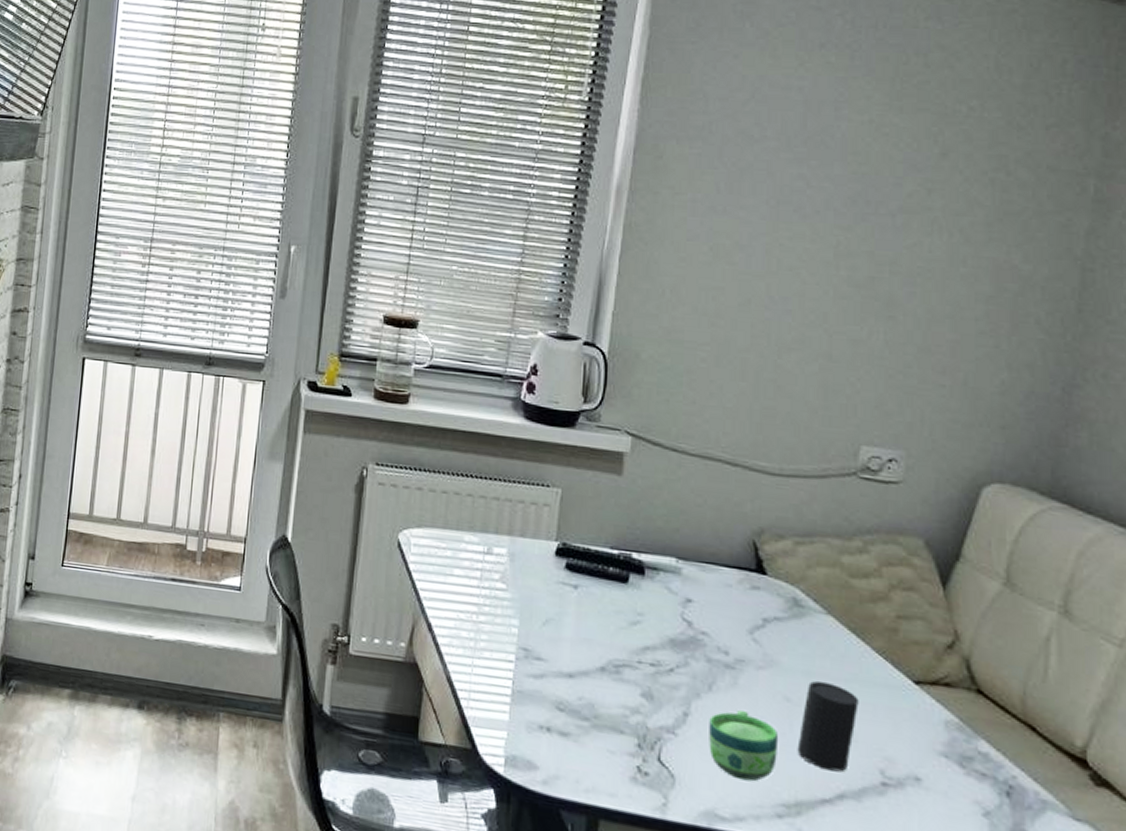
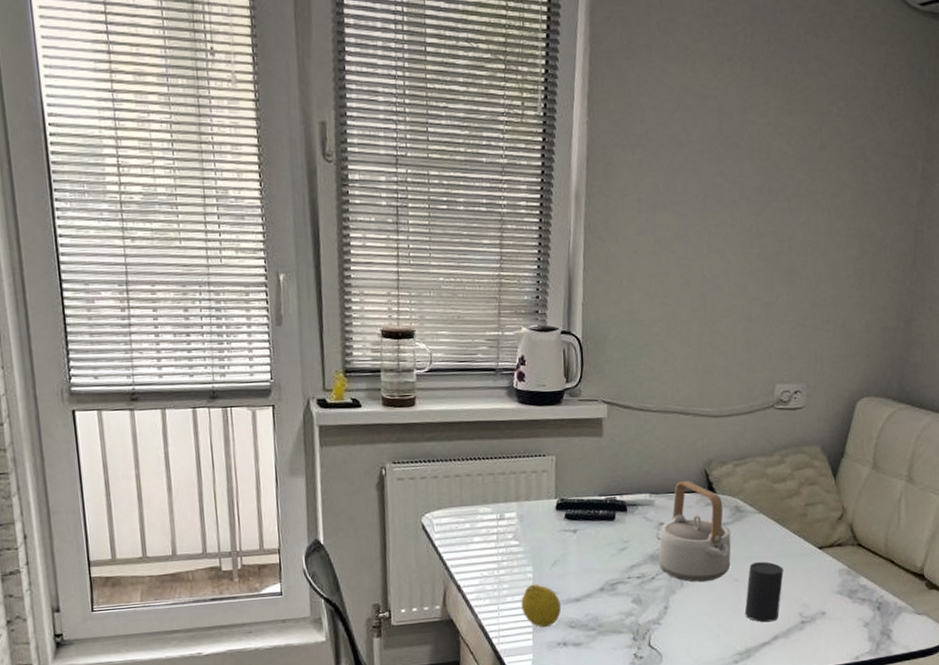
fruit: none [500,642,550,702] -> present [521,584,562,627]
teapot: none [680,550,784,693] -> present [658,481,731,582]
cup: present [709,709,777,782] -> none [683,594,732,644]

